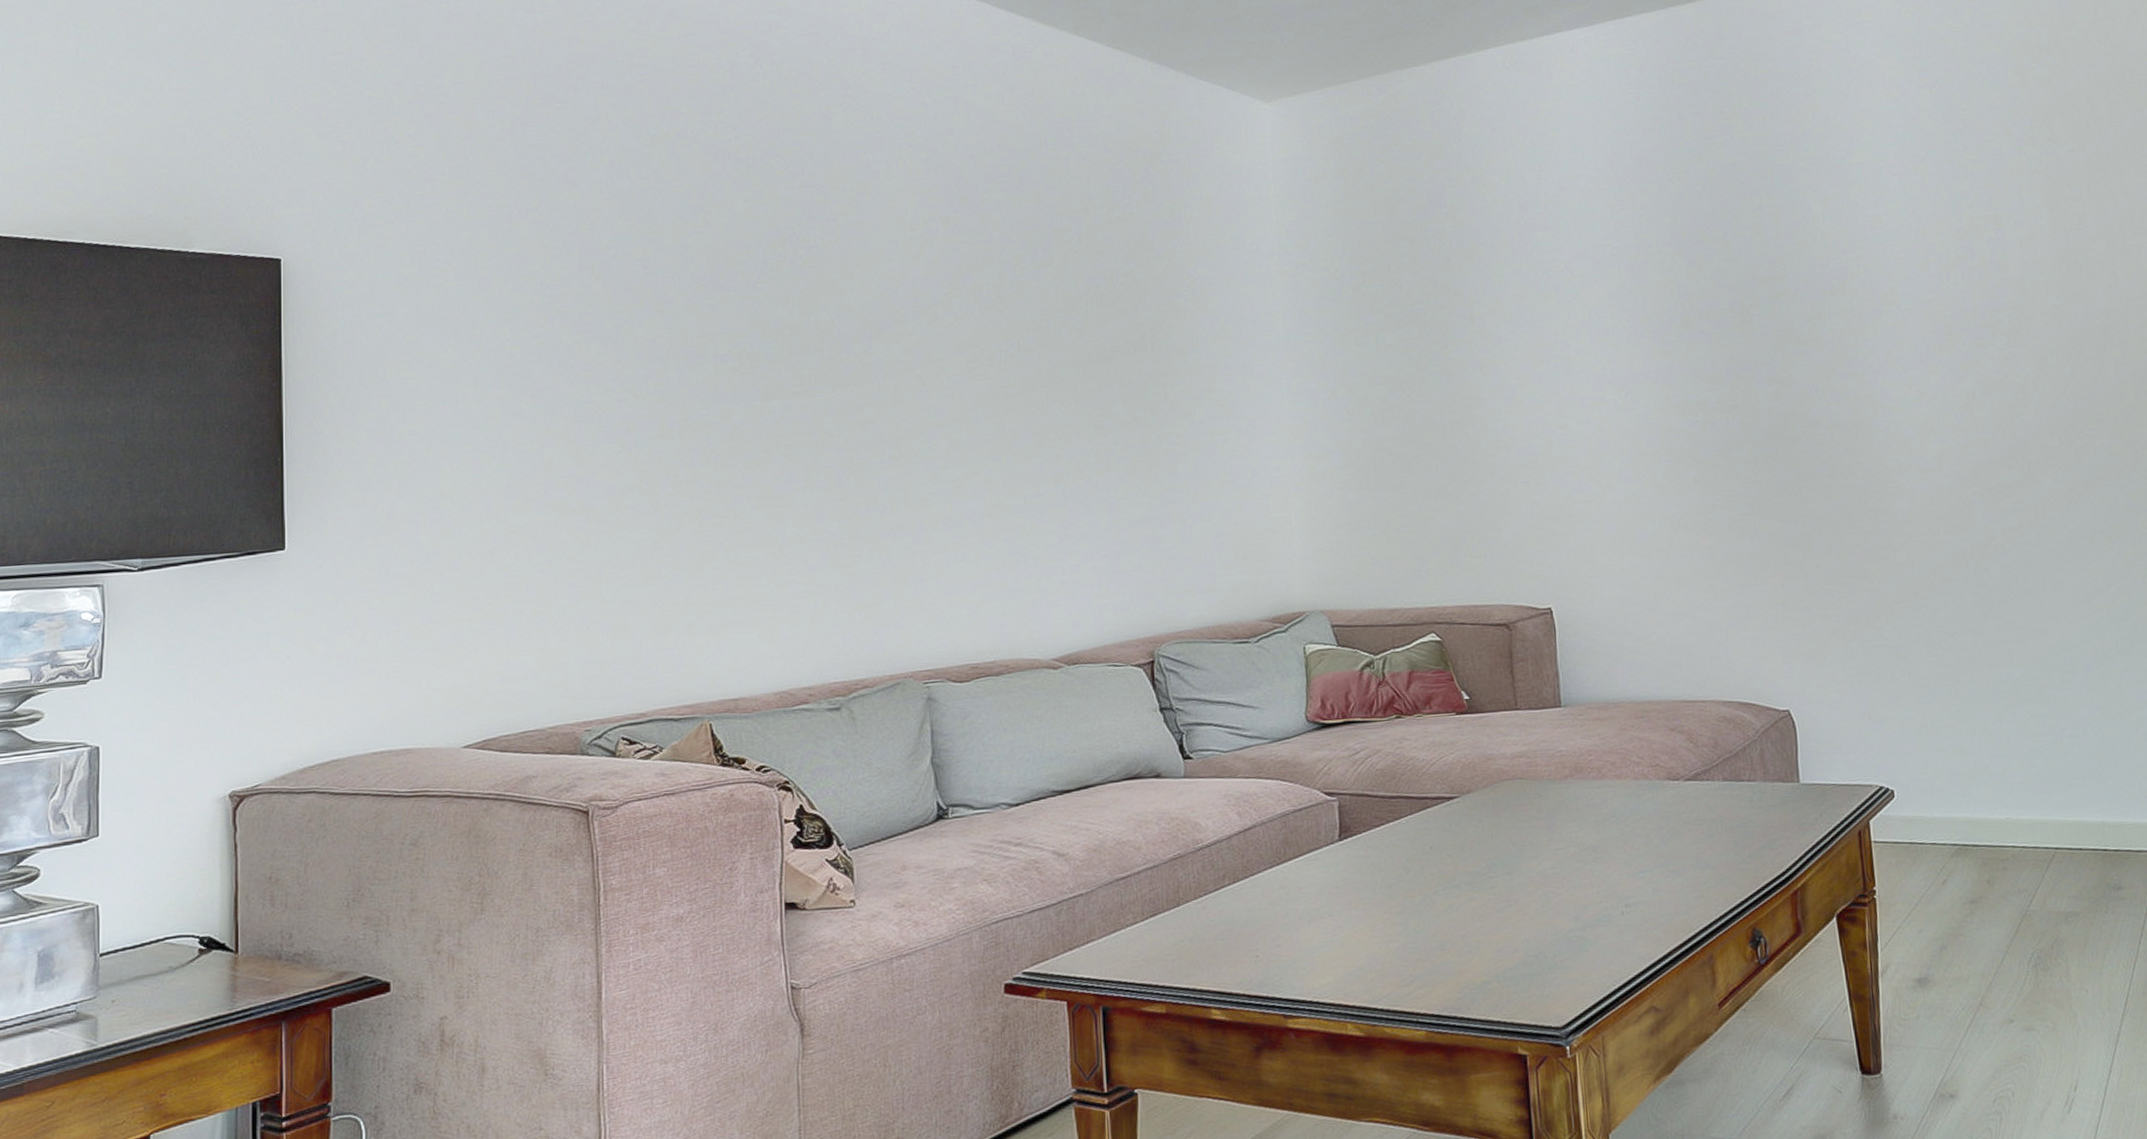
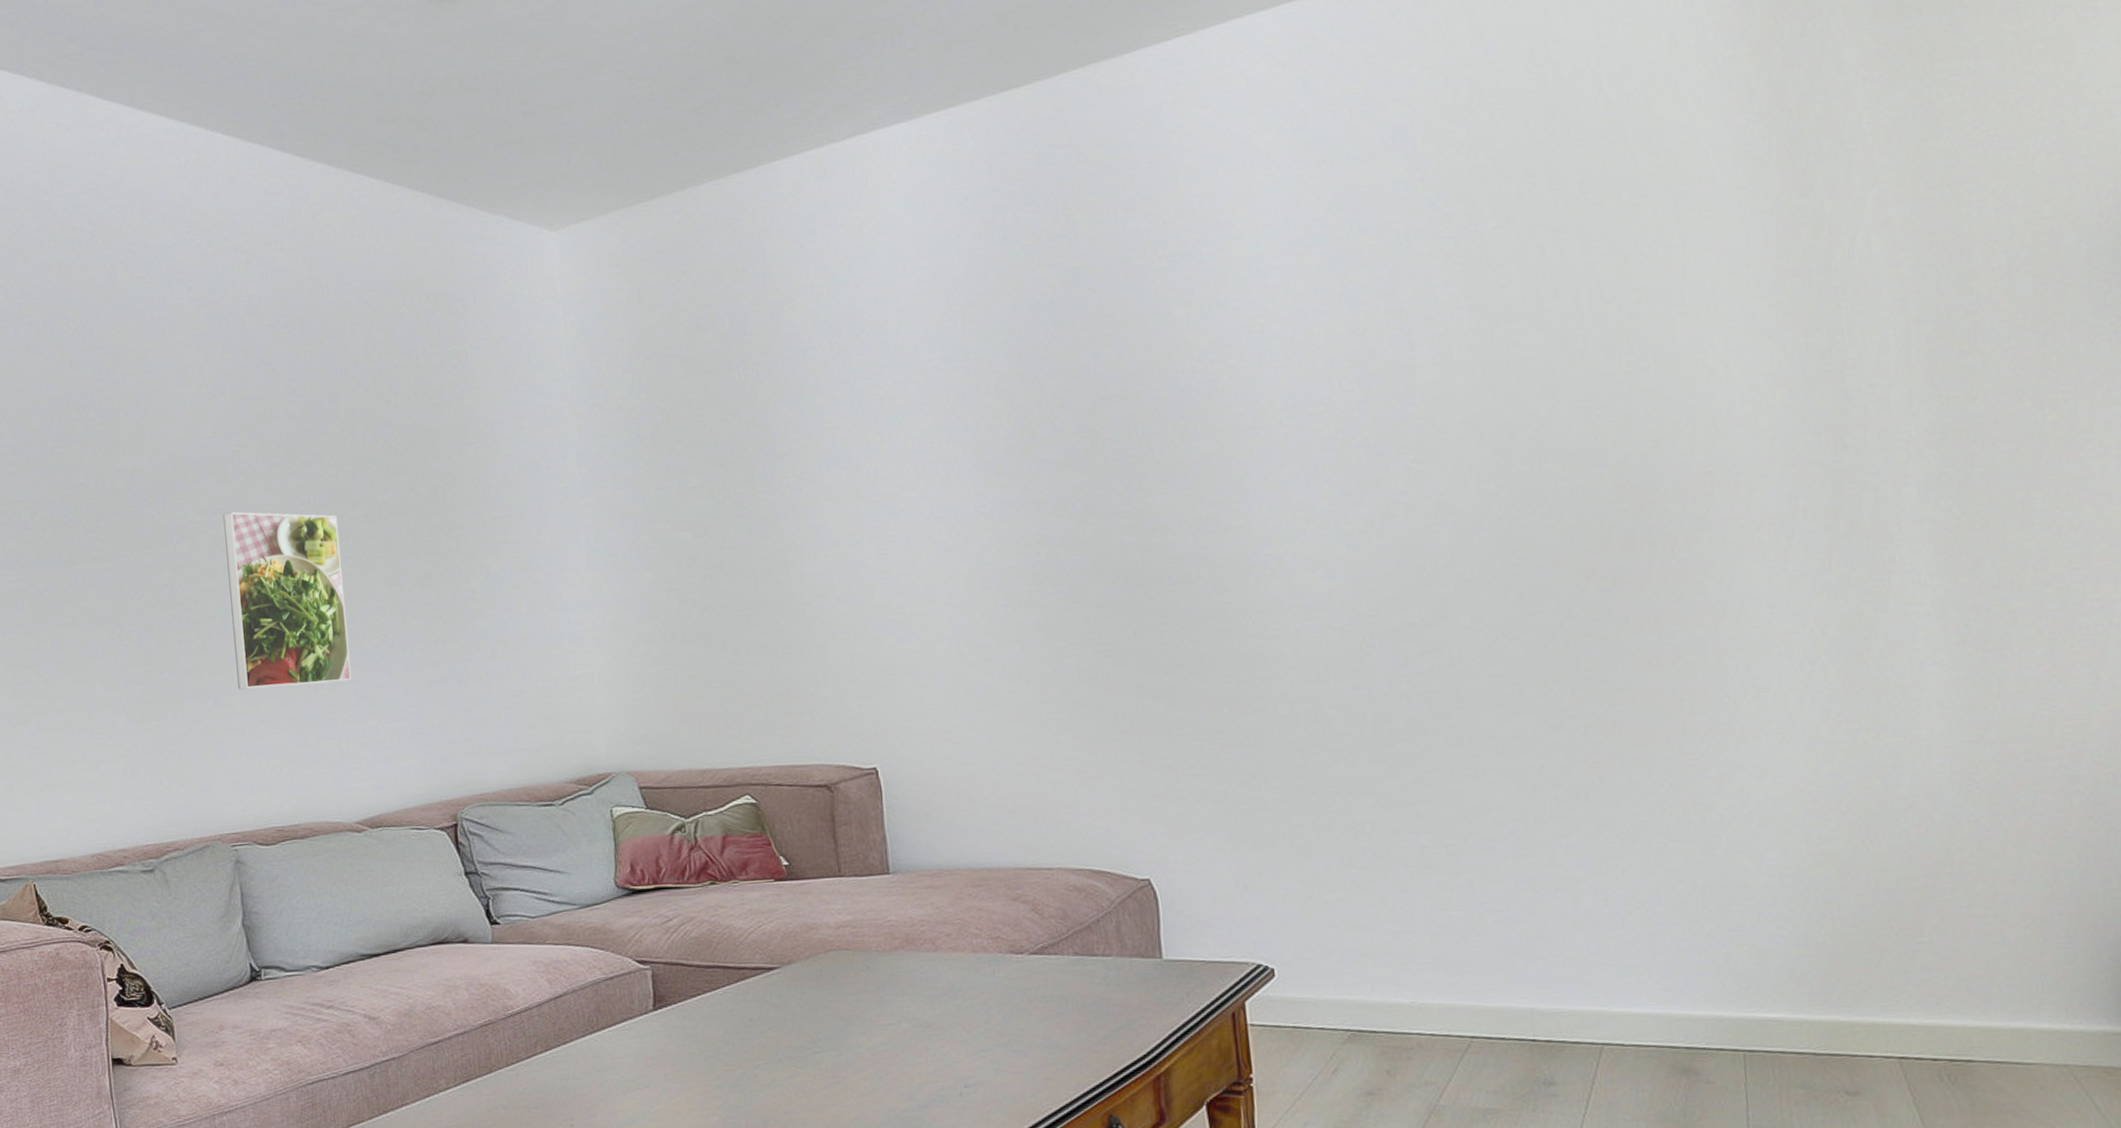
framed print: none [931,352,1055,527] -> present [223,511,352,690]

